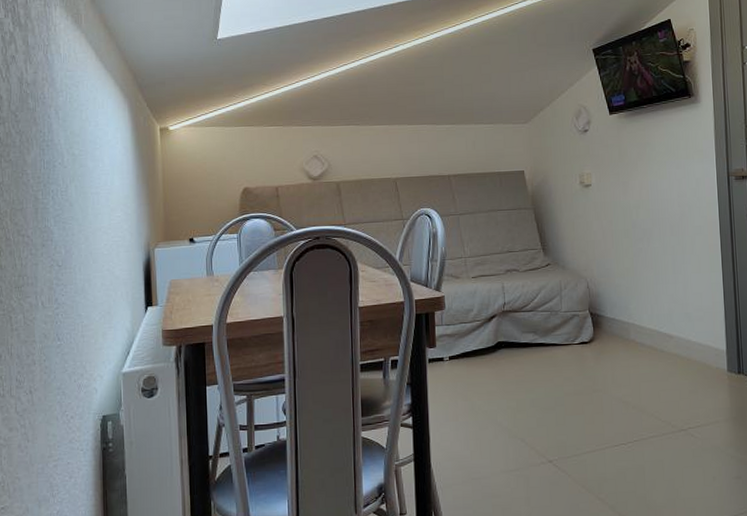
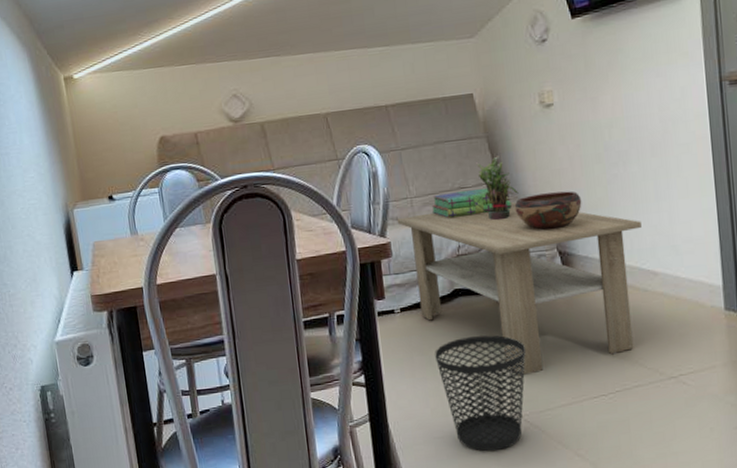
coffee table: none [451,266,661,424] -> present [397,201,641,377]
wastebasket: none [477,385,558,493] -> present [435,335,526,452]
stack of books: none [483,253,552,277] -> present [432,187,512,218]
potted plant: none [523,224,558,282] -> present [476,154,519,221]
decorative bowl: none [554,260,612,293] -> present [514,191,582,230]

